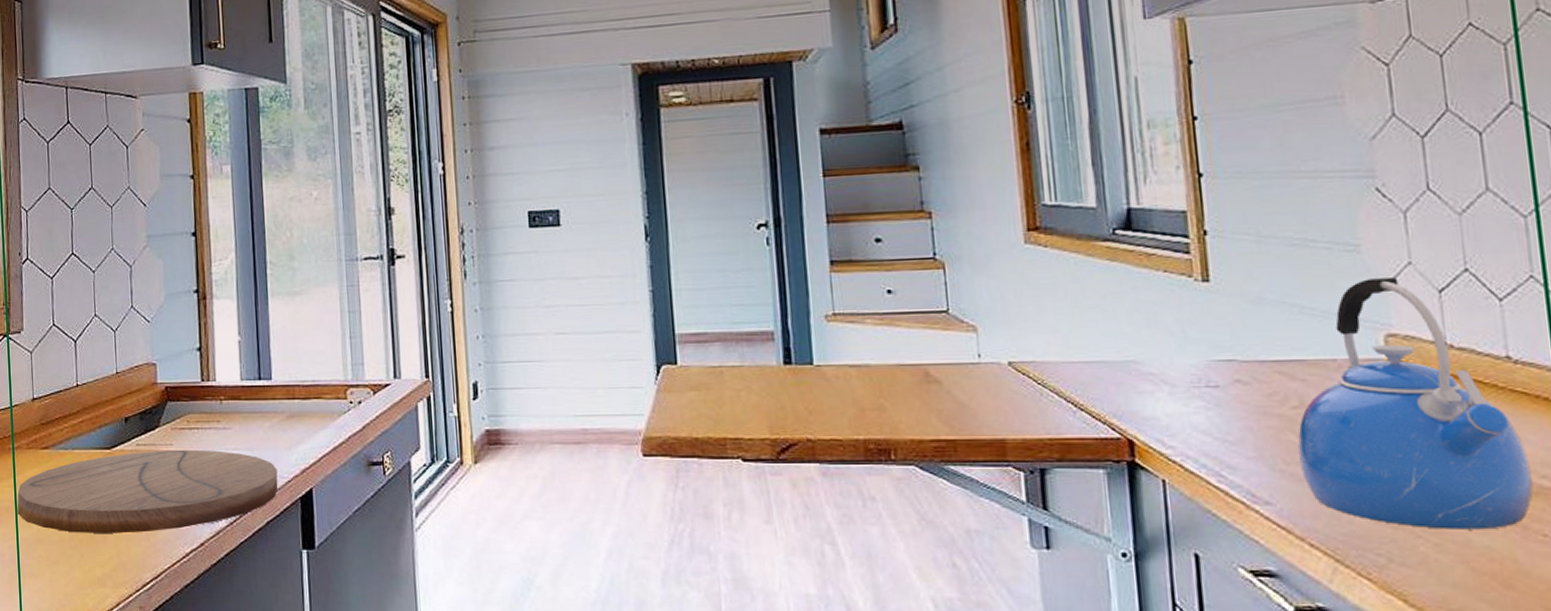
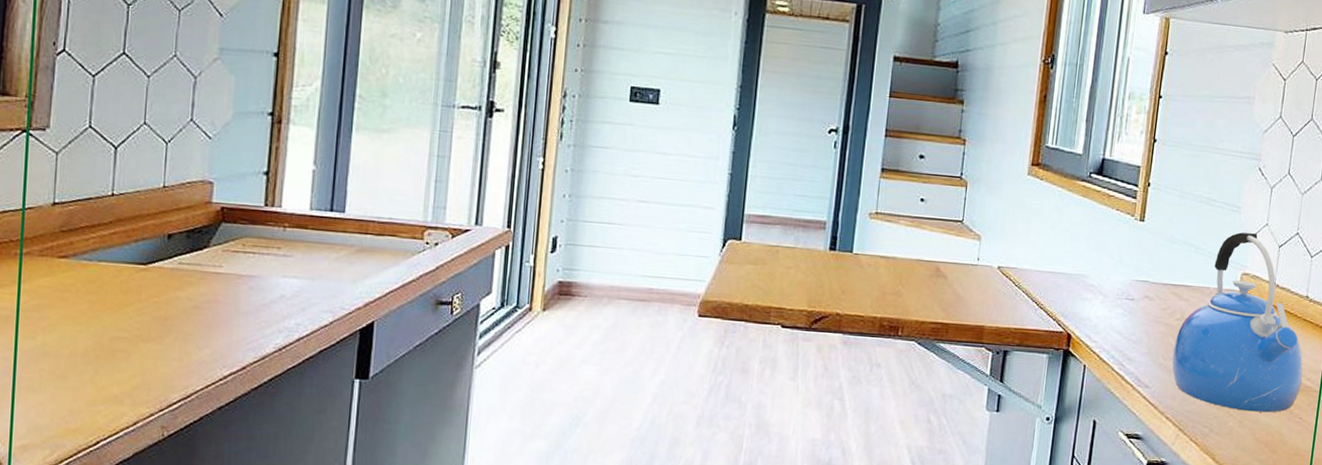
cutting board: present [17,449,278,534] -> none [19,271,338,353]

